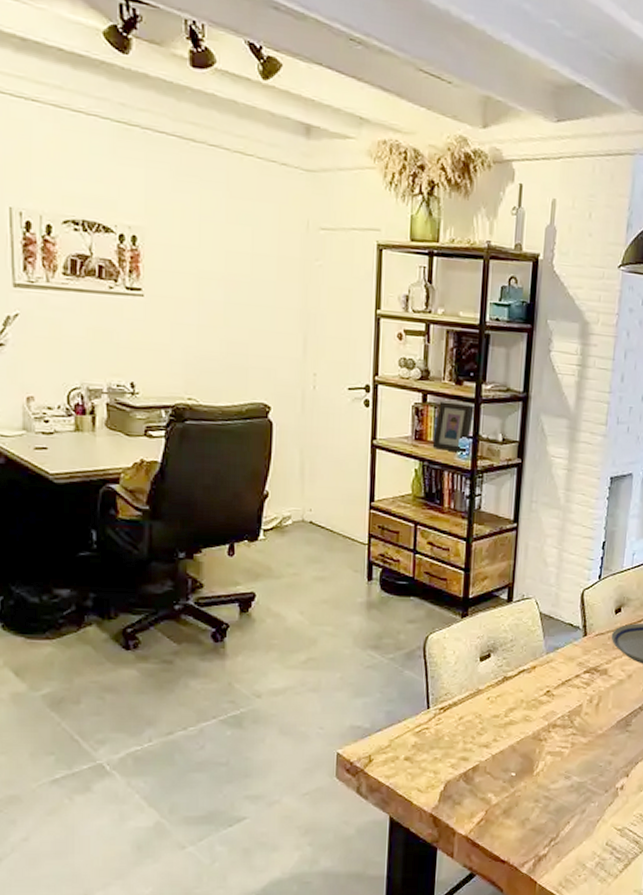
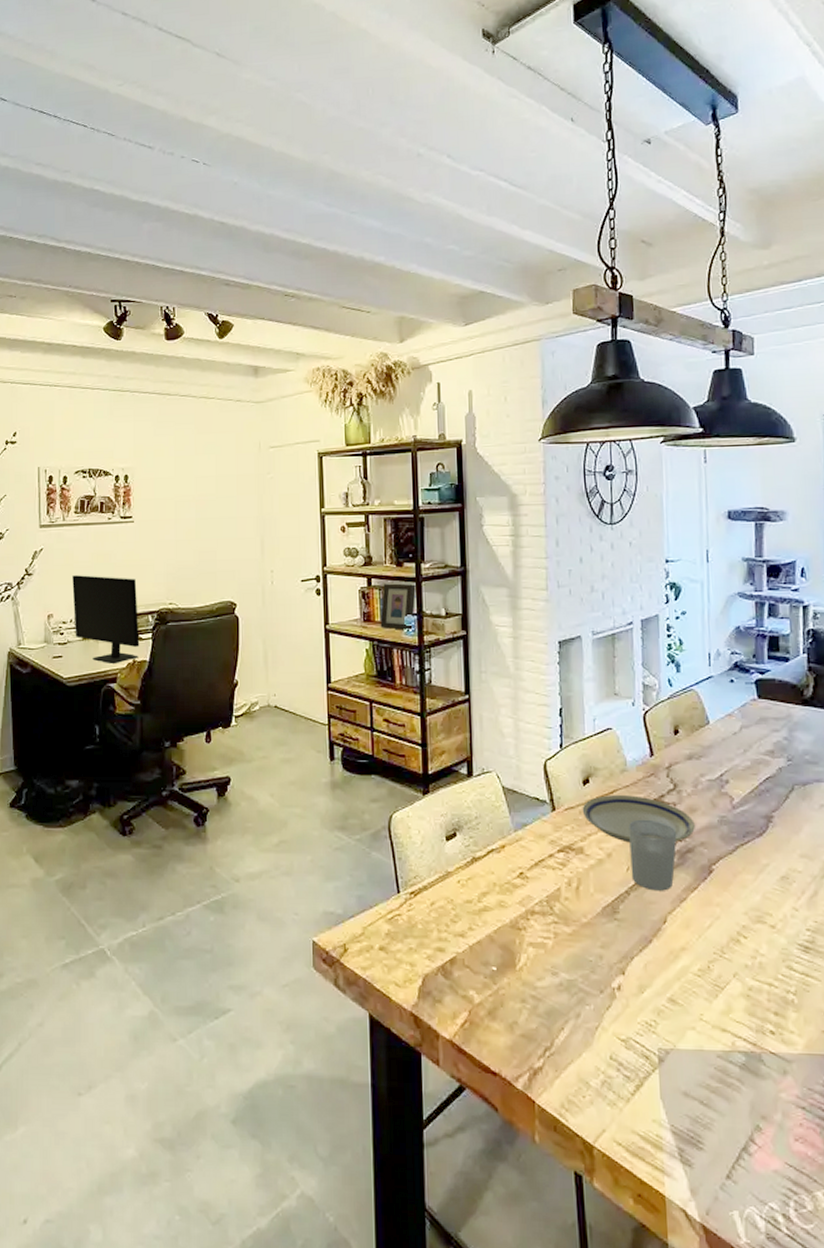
monitor: none [60,352,150,462] -> present [72,575,140,663]

